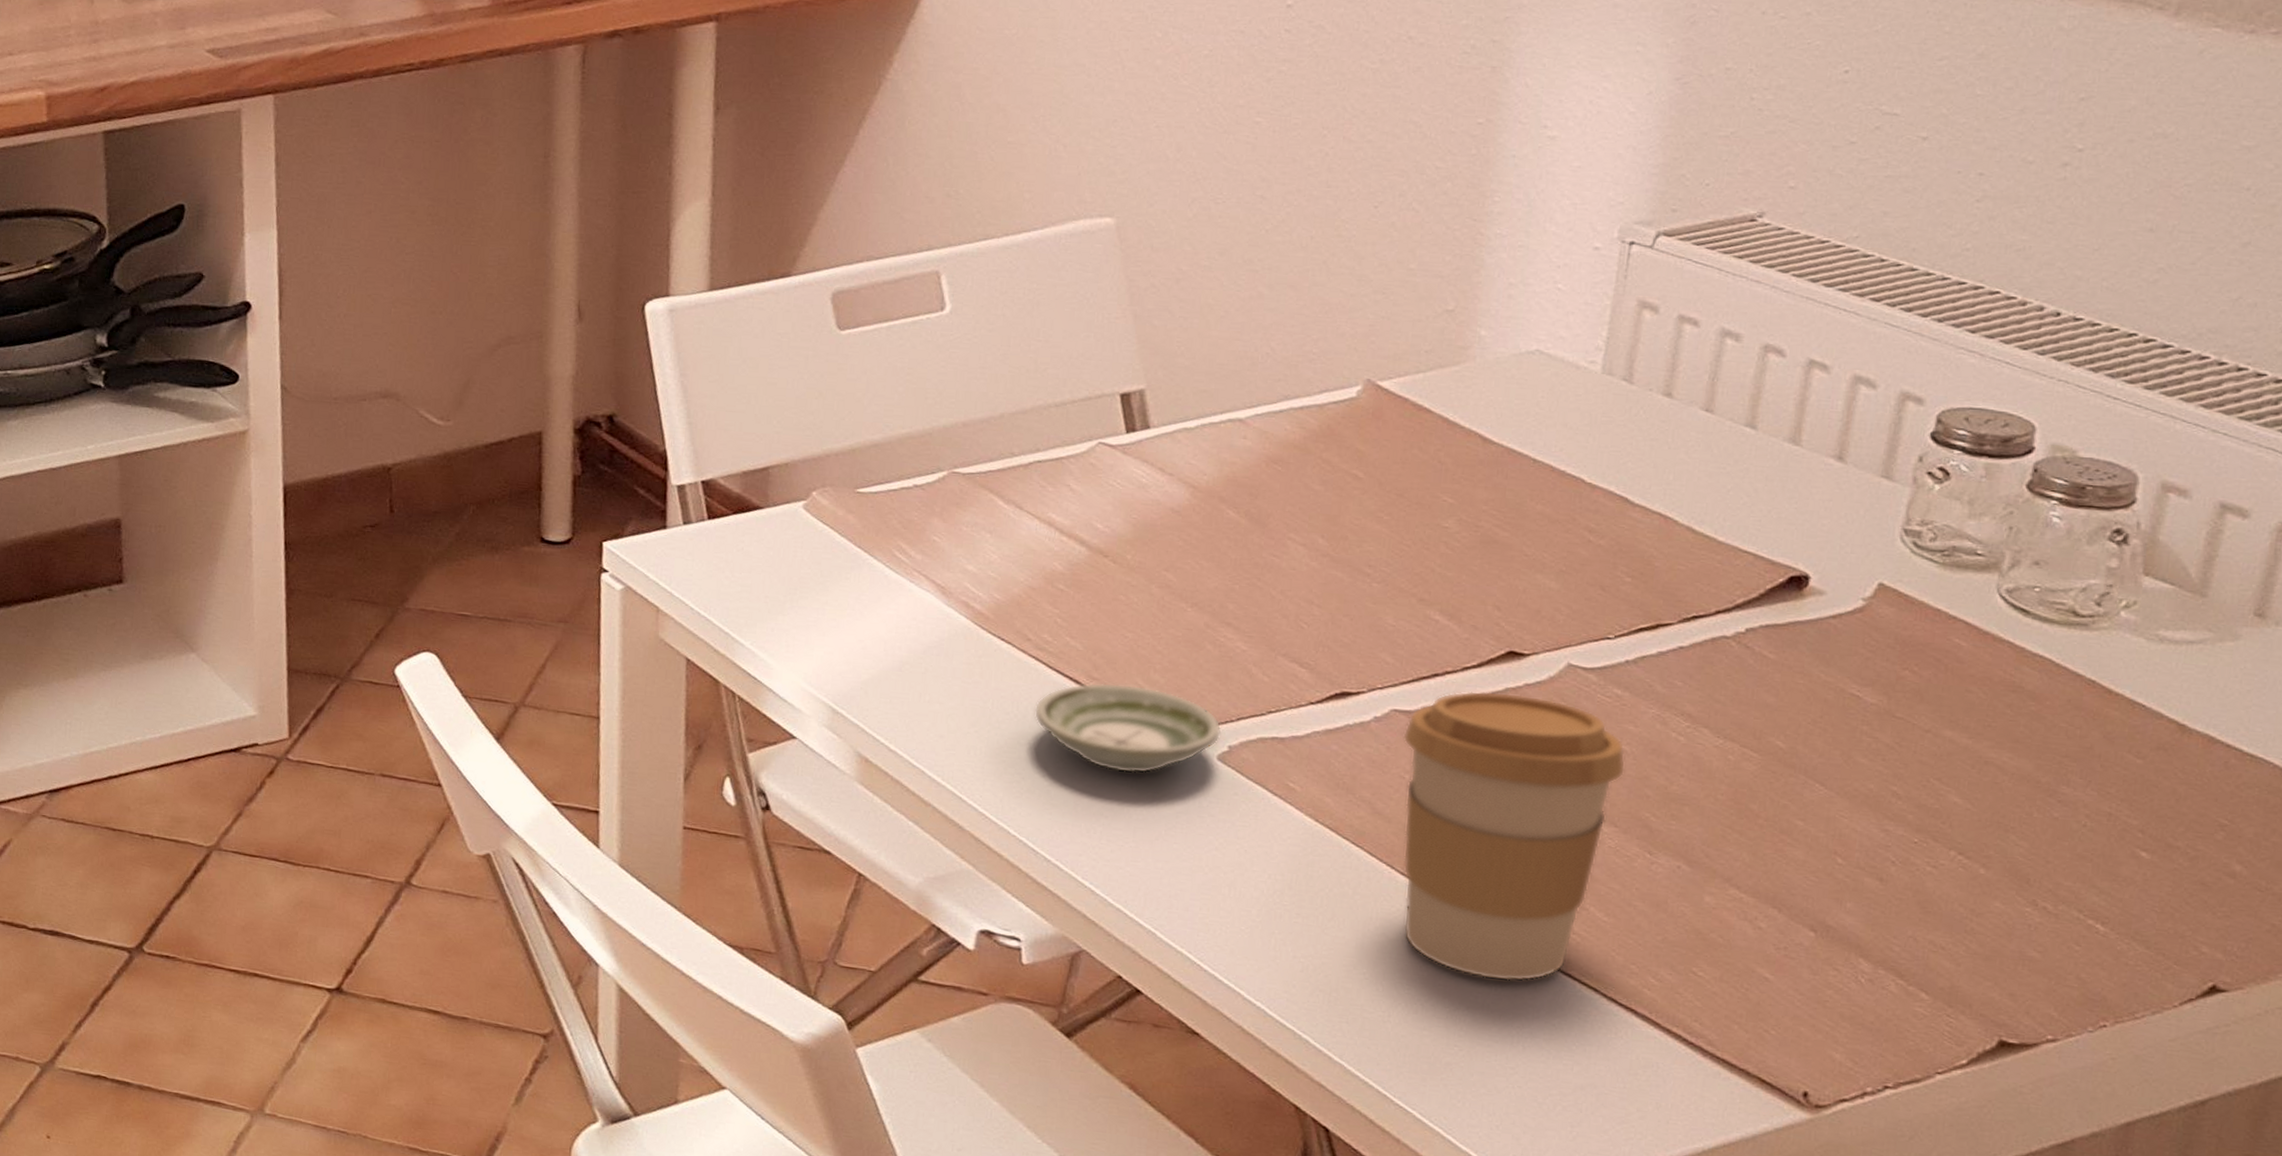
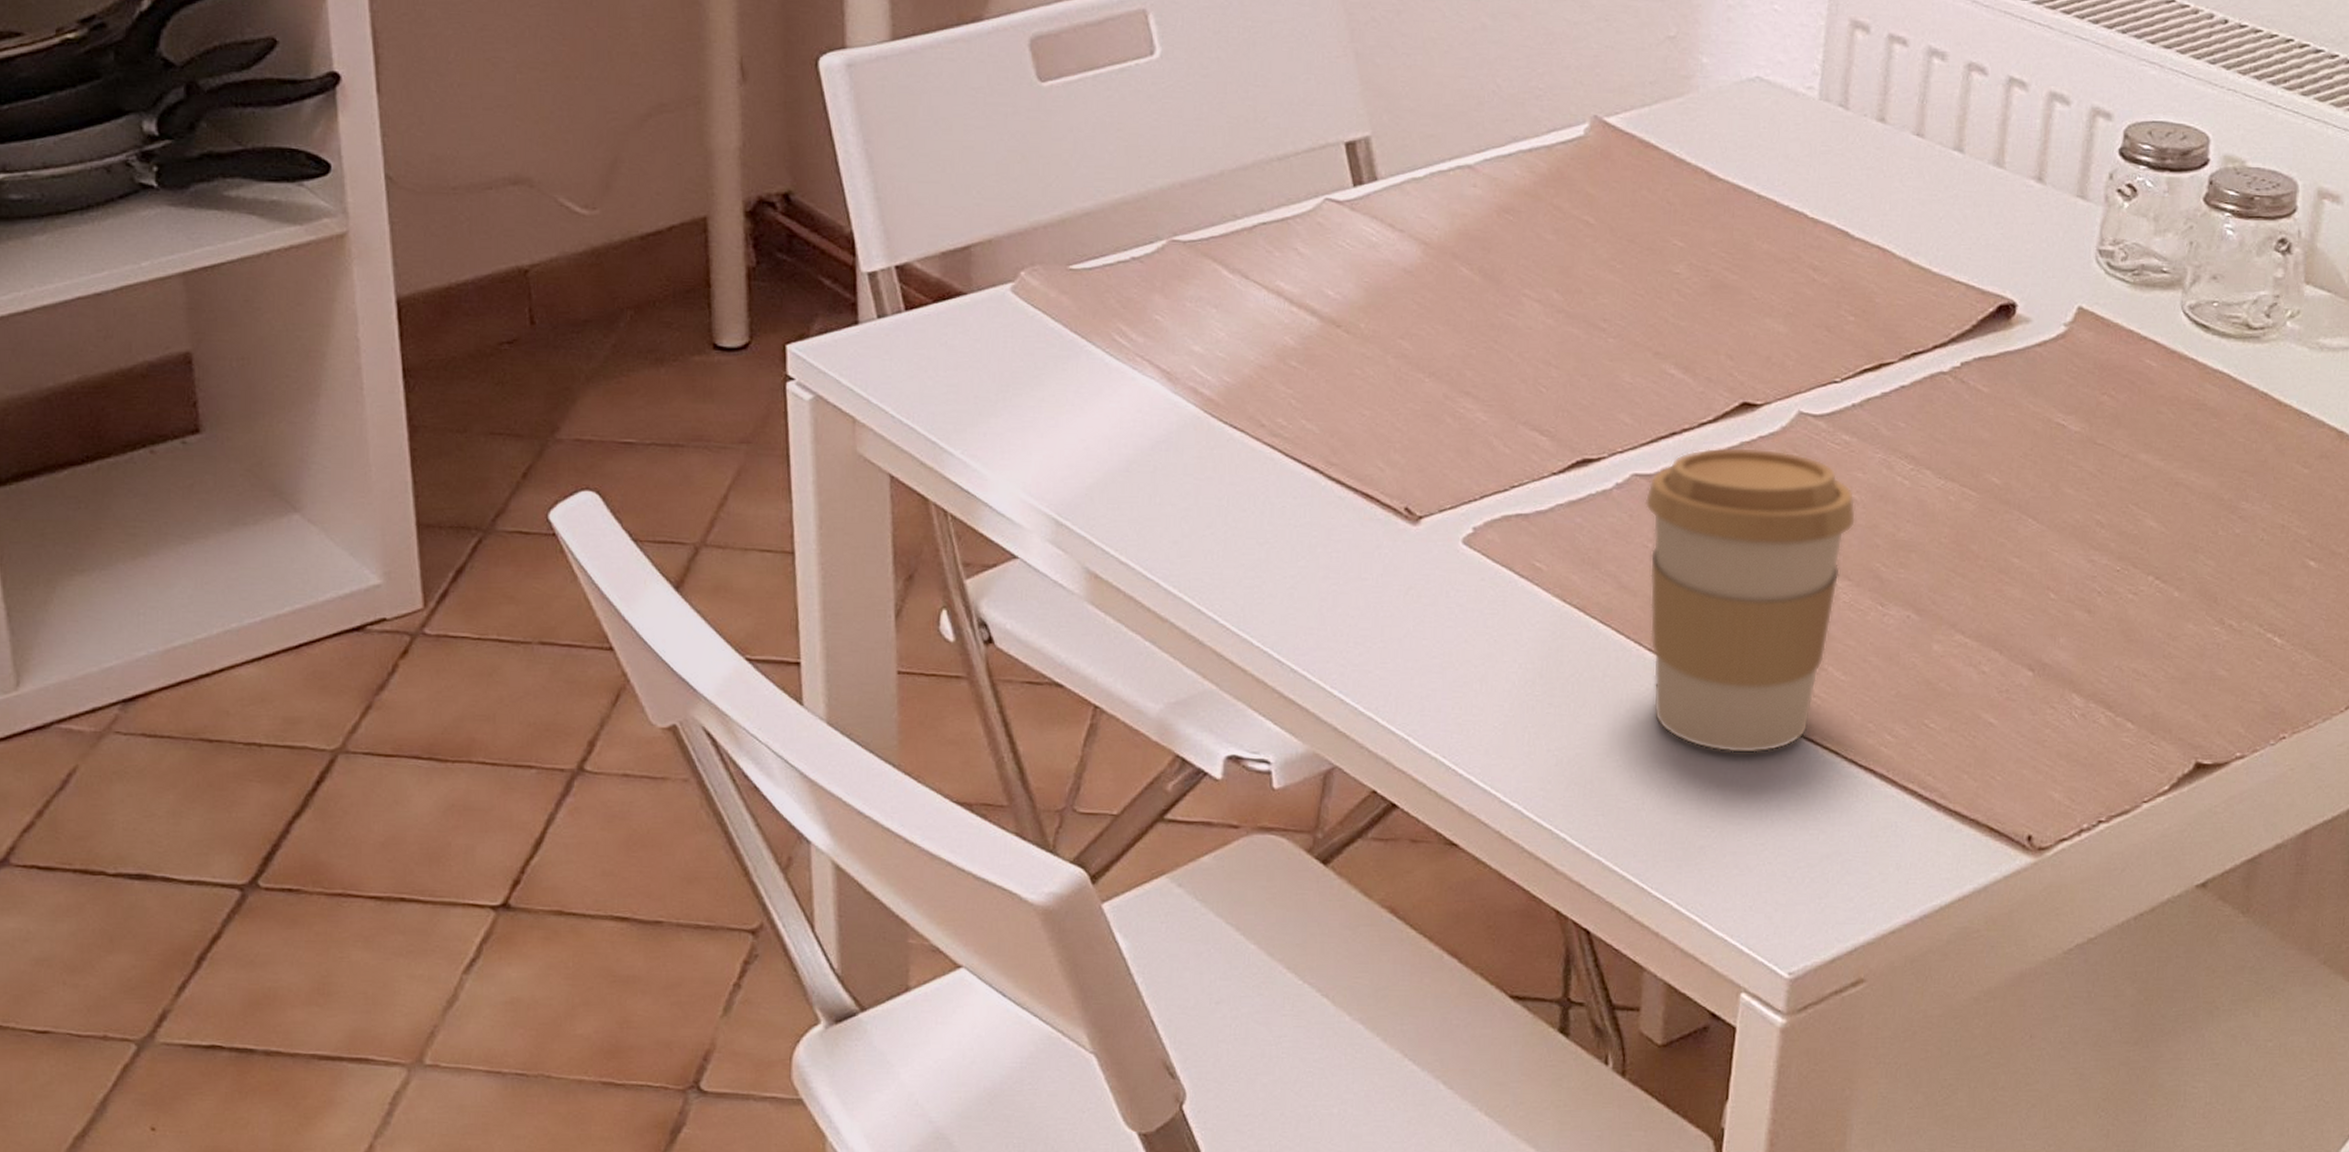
saucer: present [1034,682,1222,774] -> none [1272,467,1466,567]

